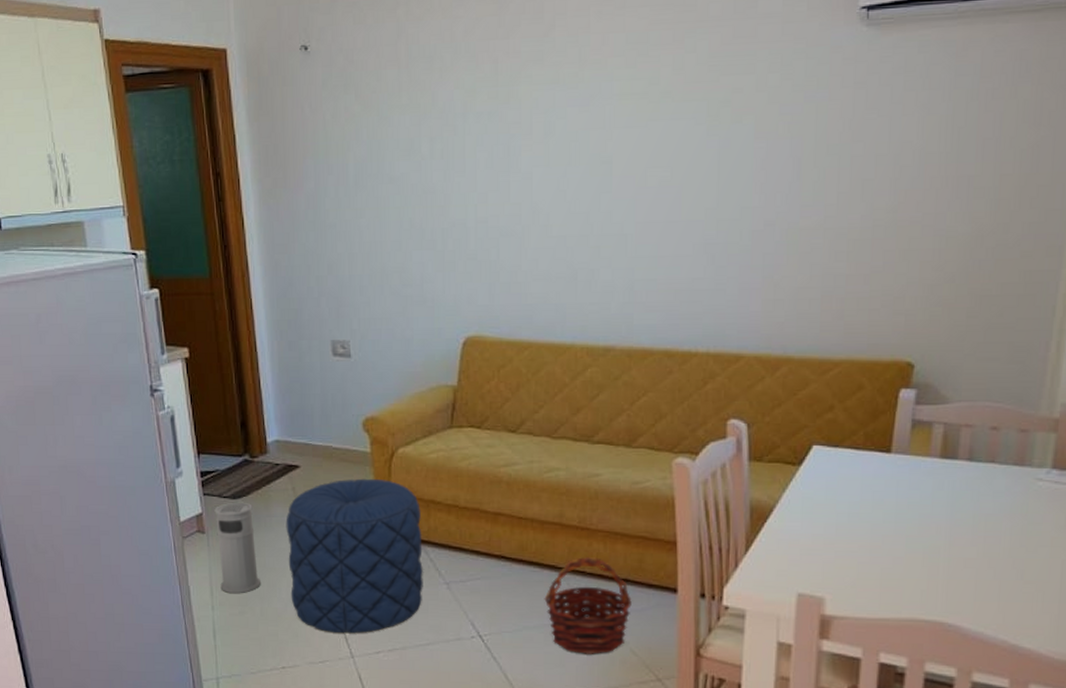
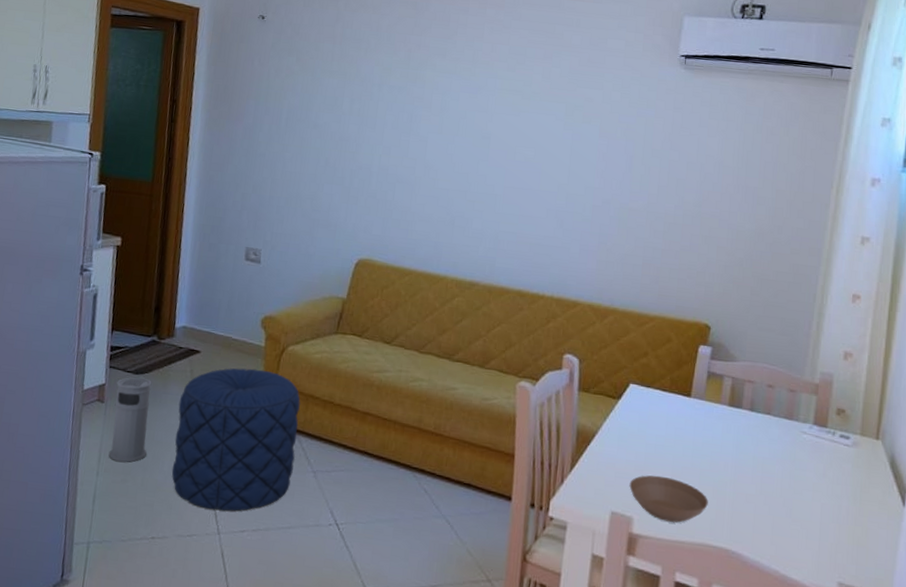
basket: present [544,556,632,654] -> none [397,459,472,551]
bowl: none [818,548,917,598] -> present [629,475,708,523]

